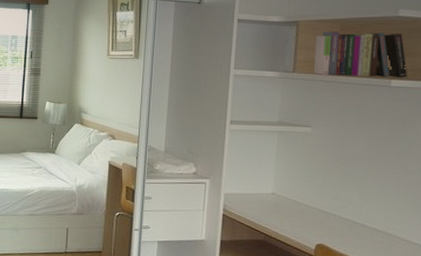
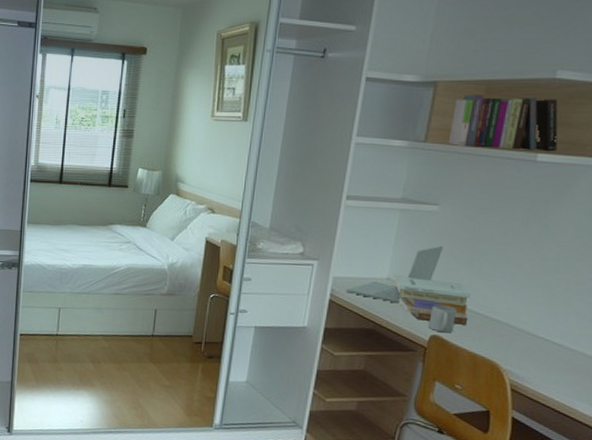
laptop: none [236,162,320,216] -> present [345,245,444,304]
books: none [278,190,348,234] -> present [394,275,470,325]
mug: none [313,215,337,242] -> present [428,304,457,333]

